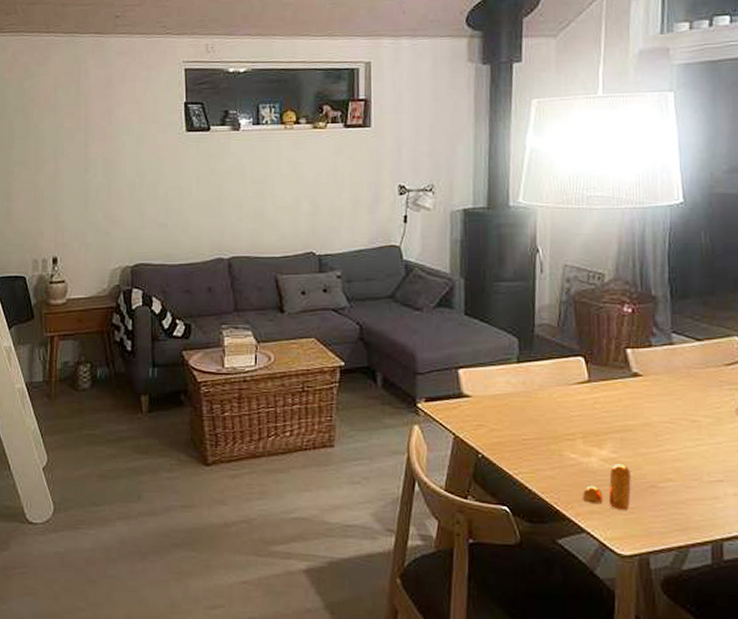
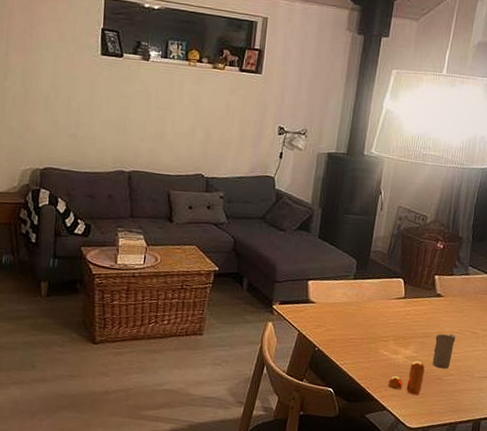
candle: none [639,425,669,473] -> present [432,334,456,369]

